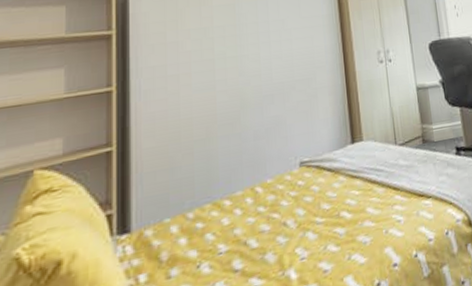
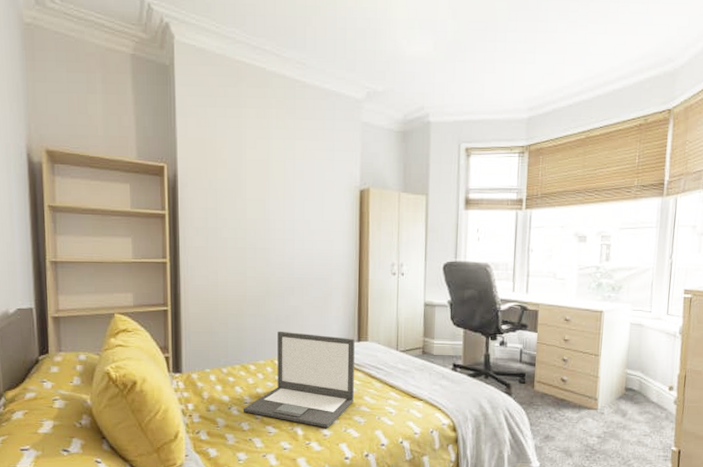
laptop: none [216,140,356,267] -> present [243,331,355,428]

